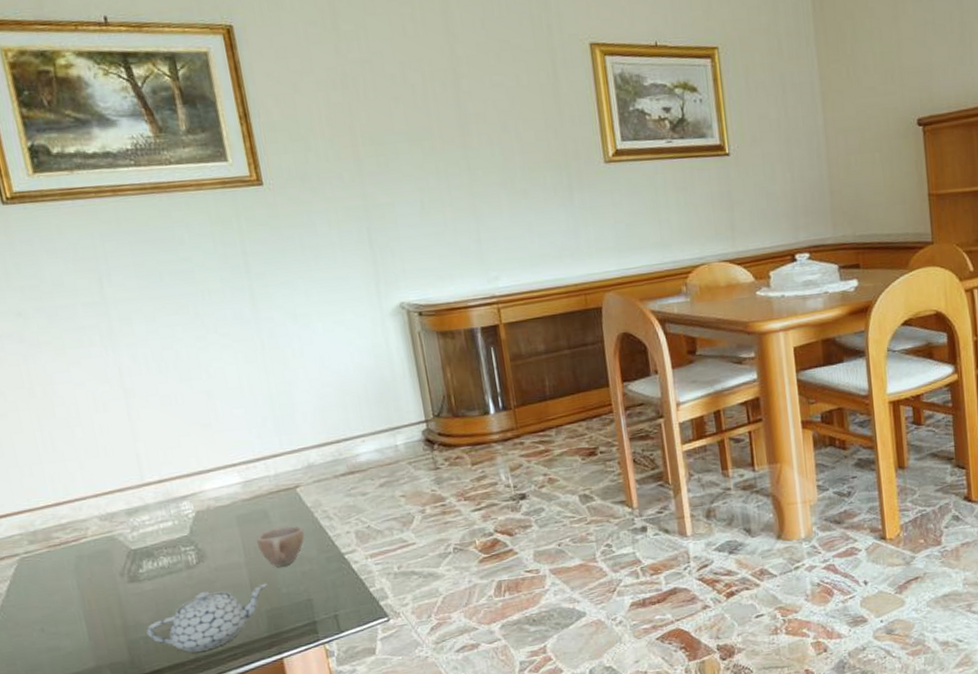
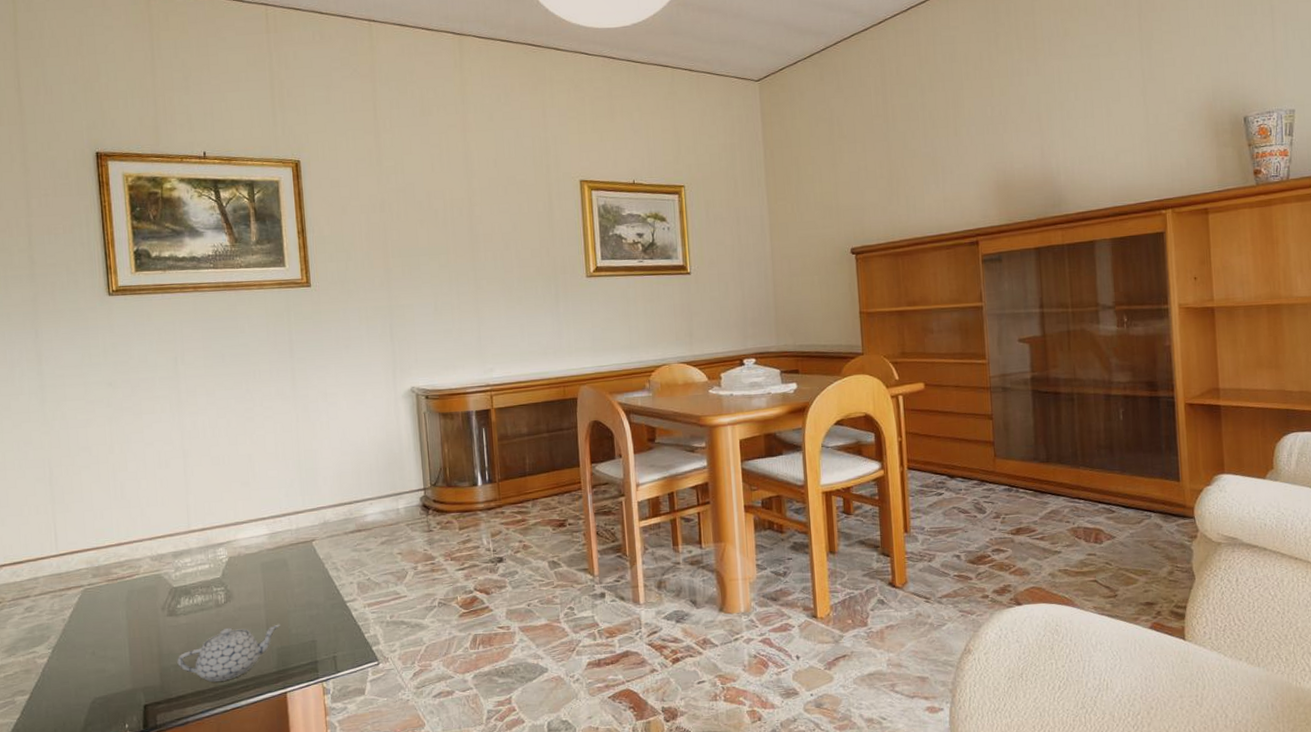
cup: present [256,525,305,567] -> none [275,574,315,610]

